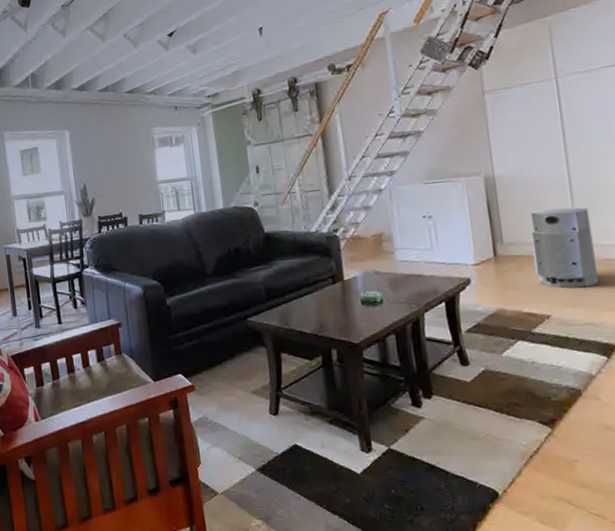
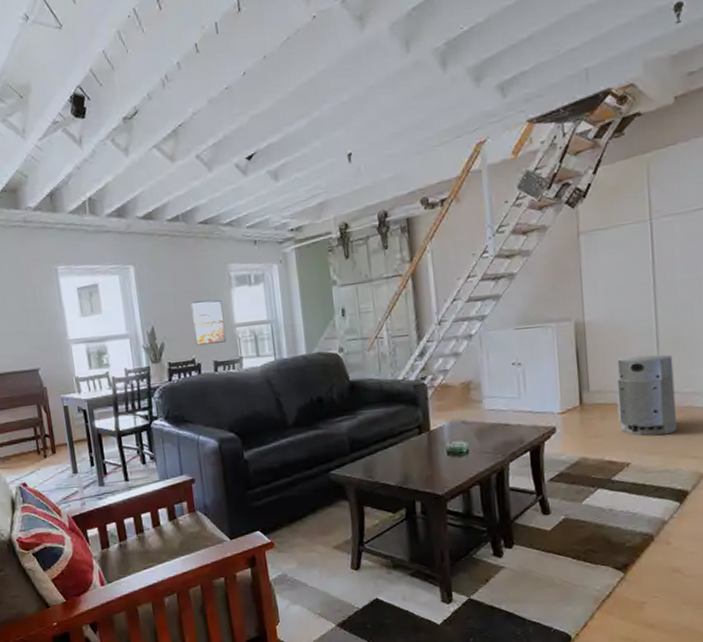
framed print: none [118,160,151,202] -> present [190,300,227,347]

